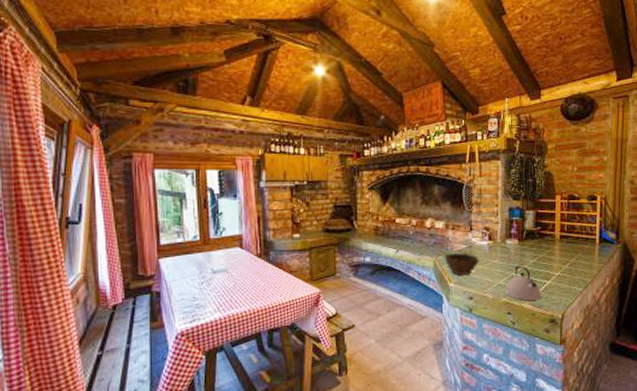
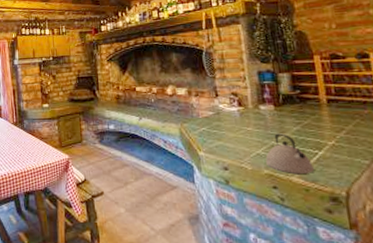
bowl: present [444,252,479,277] -> none [189,119,230,145]

